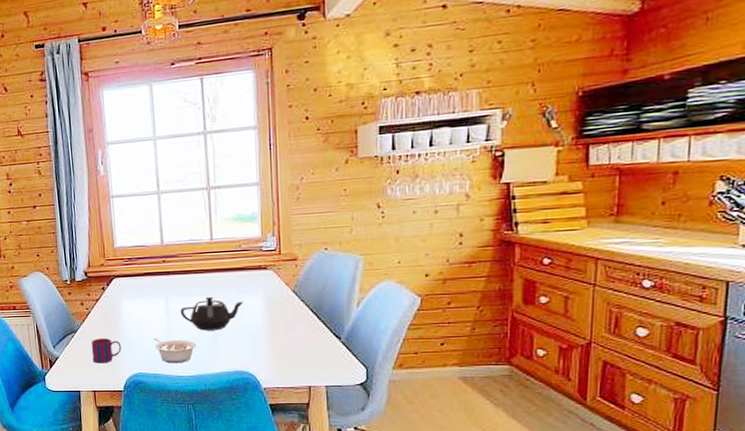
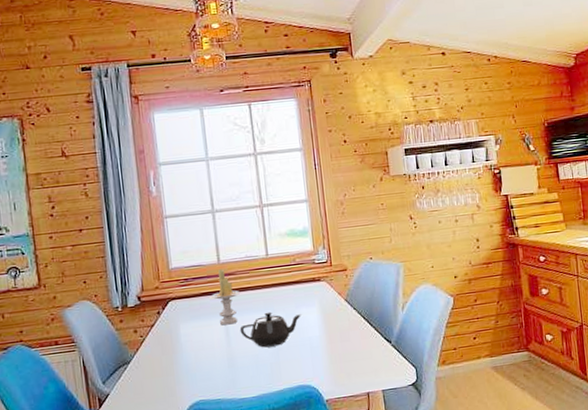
mug: present [91,338,122,364] -> none [146,366,181,396]
legume: present [153,337,196,364] -> none [214,359,258,386]
candle: none [154,251,182,306] -> present [212,269,240,326]

